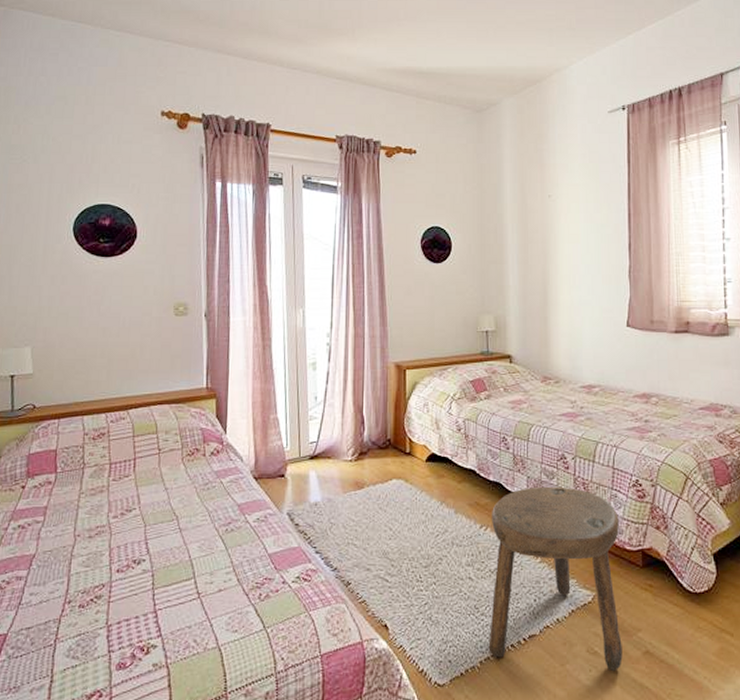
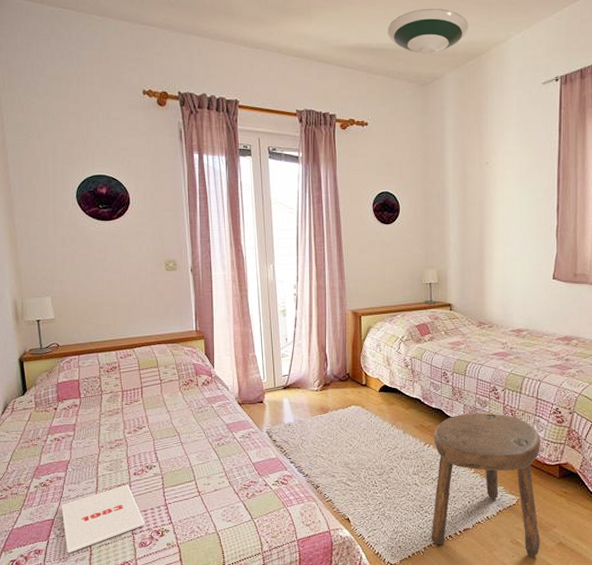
magazine: none [18,585,126,681] -> present [61,485,145,553]
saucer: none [439,32,527,79] -> present [387,8,469,54]

